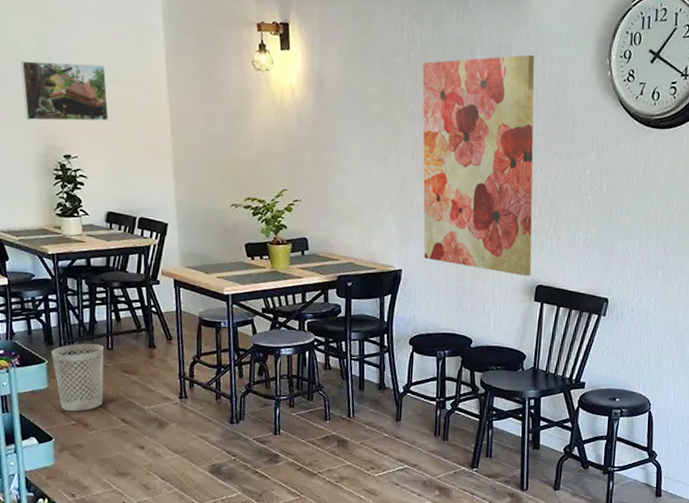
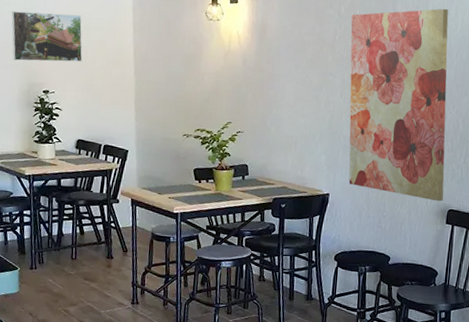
wastebasket: present [52,343,104,412] -> none [23,253,68,314]

